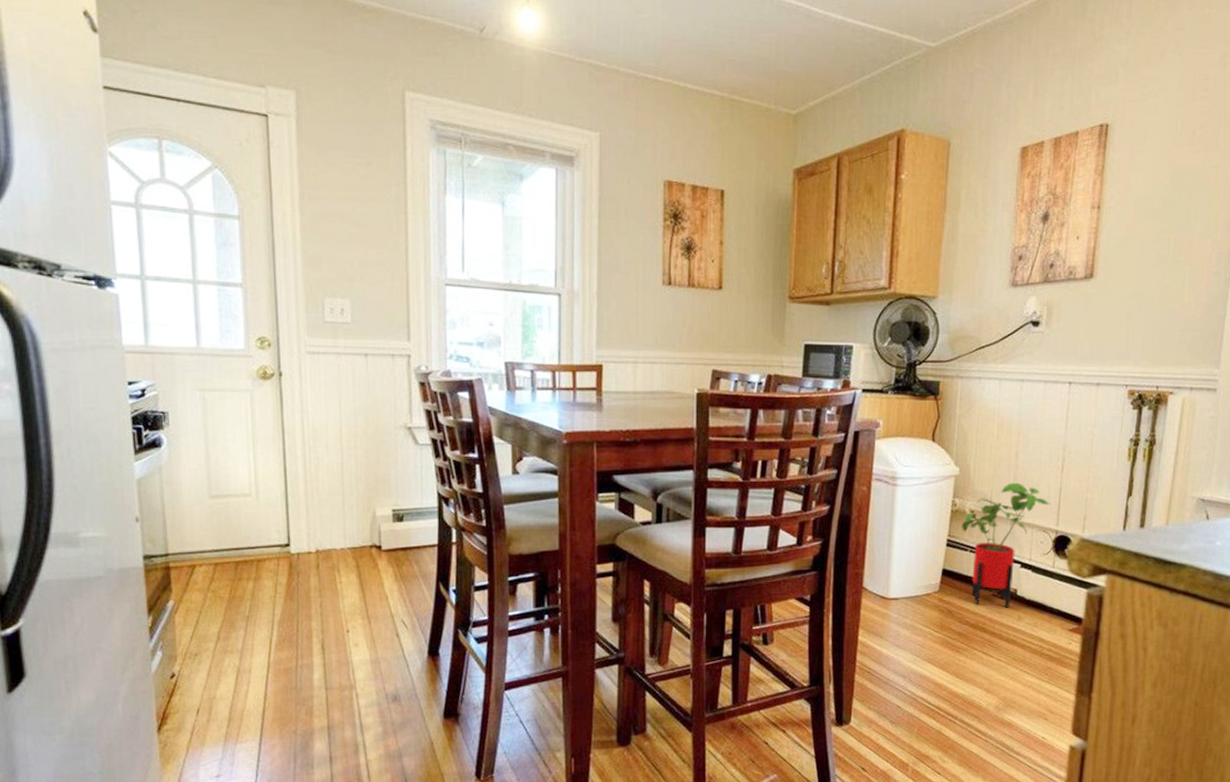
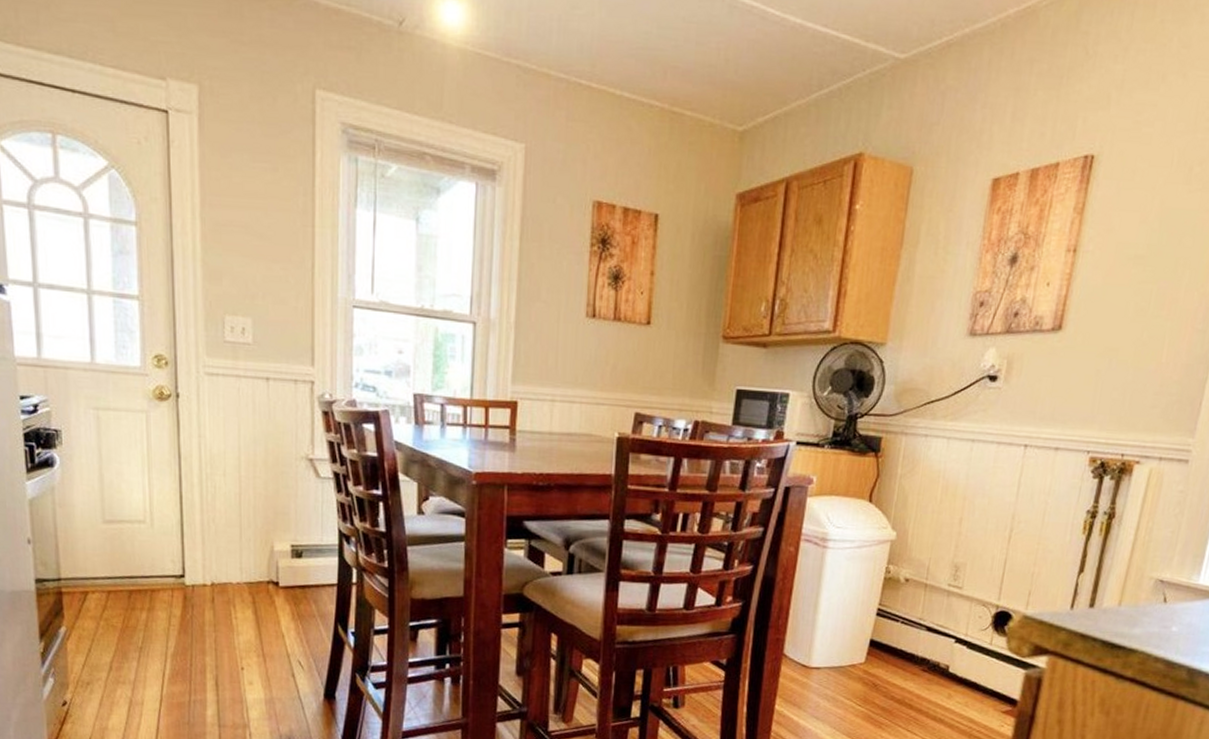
house plant: present [961,482,1051,608] -> none [893,551,994,685]

